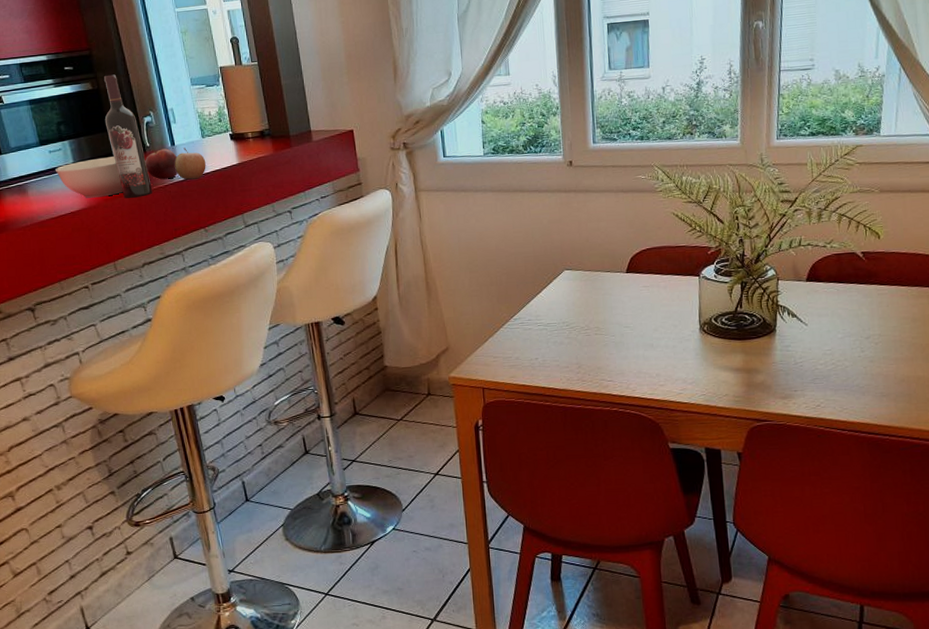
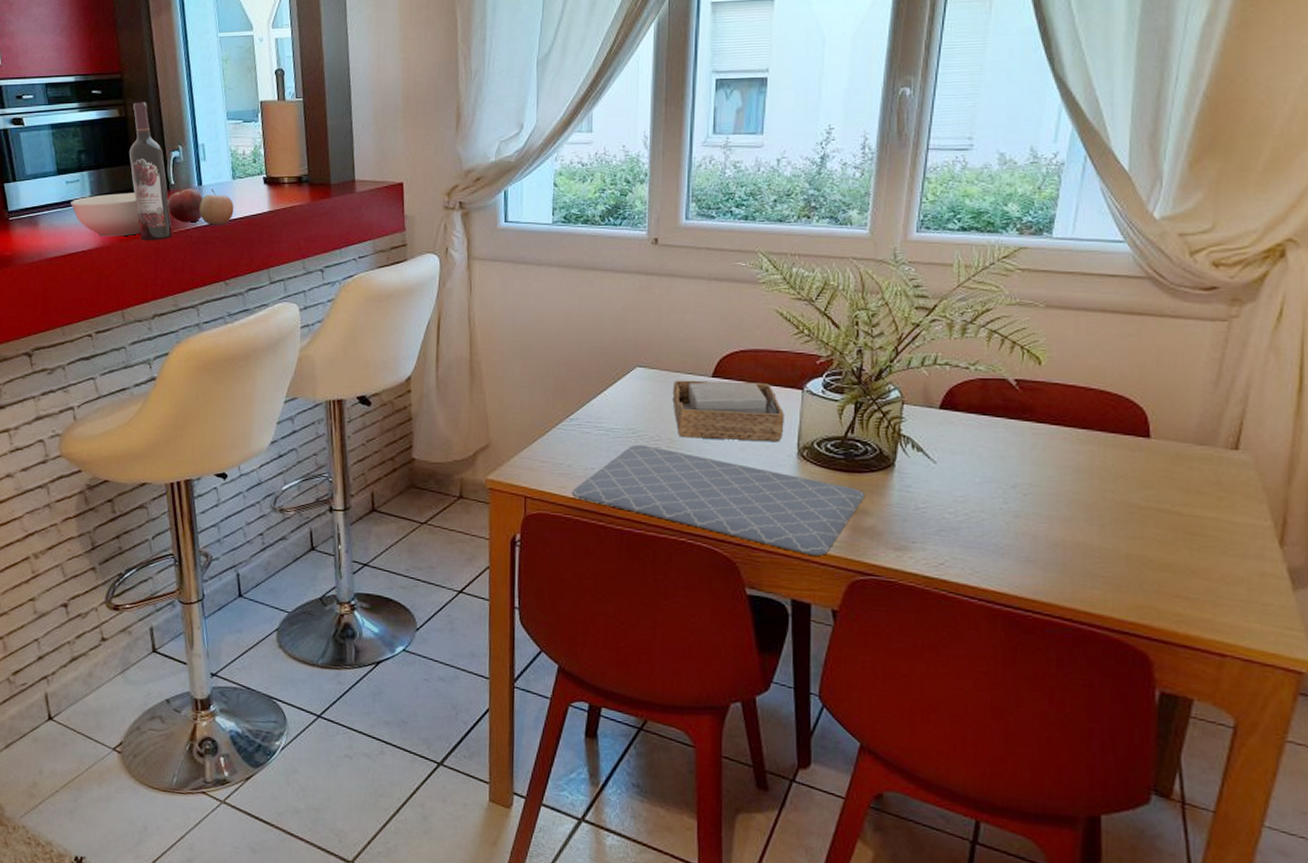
placemat: none [521,334,755,411] -> present [572,444,864,557]
napkin holder: none [595,273,688,325] -> present [672,380,784,443]

